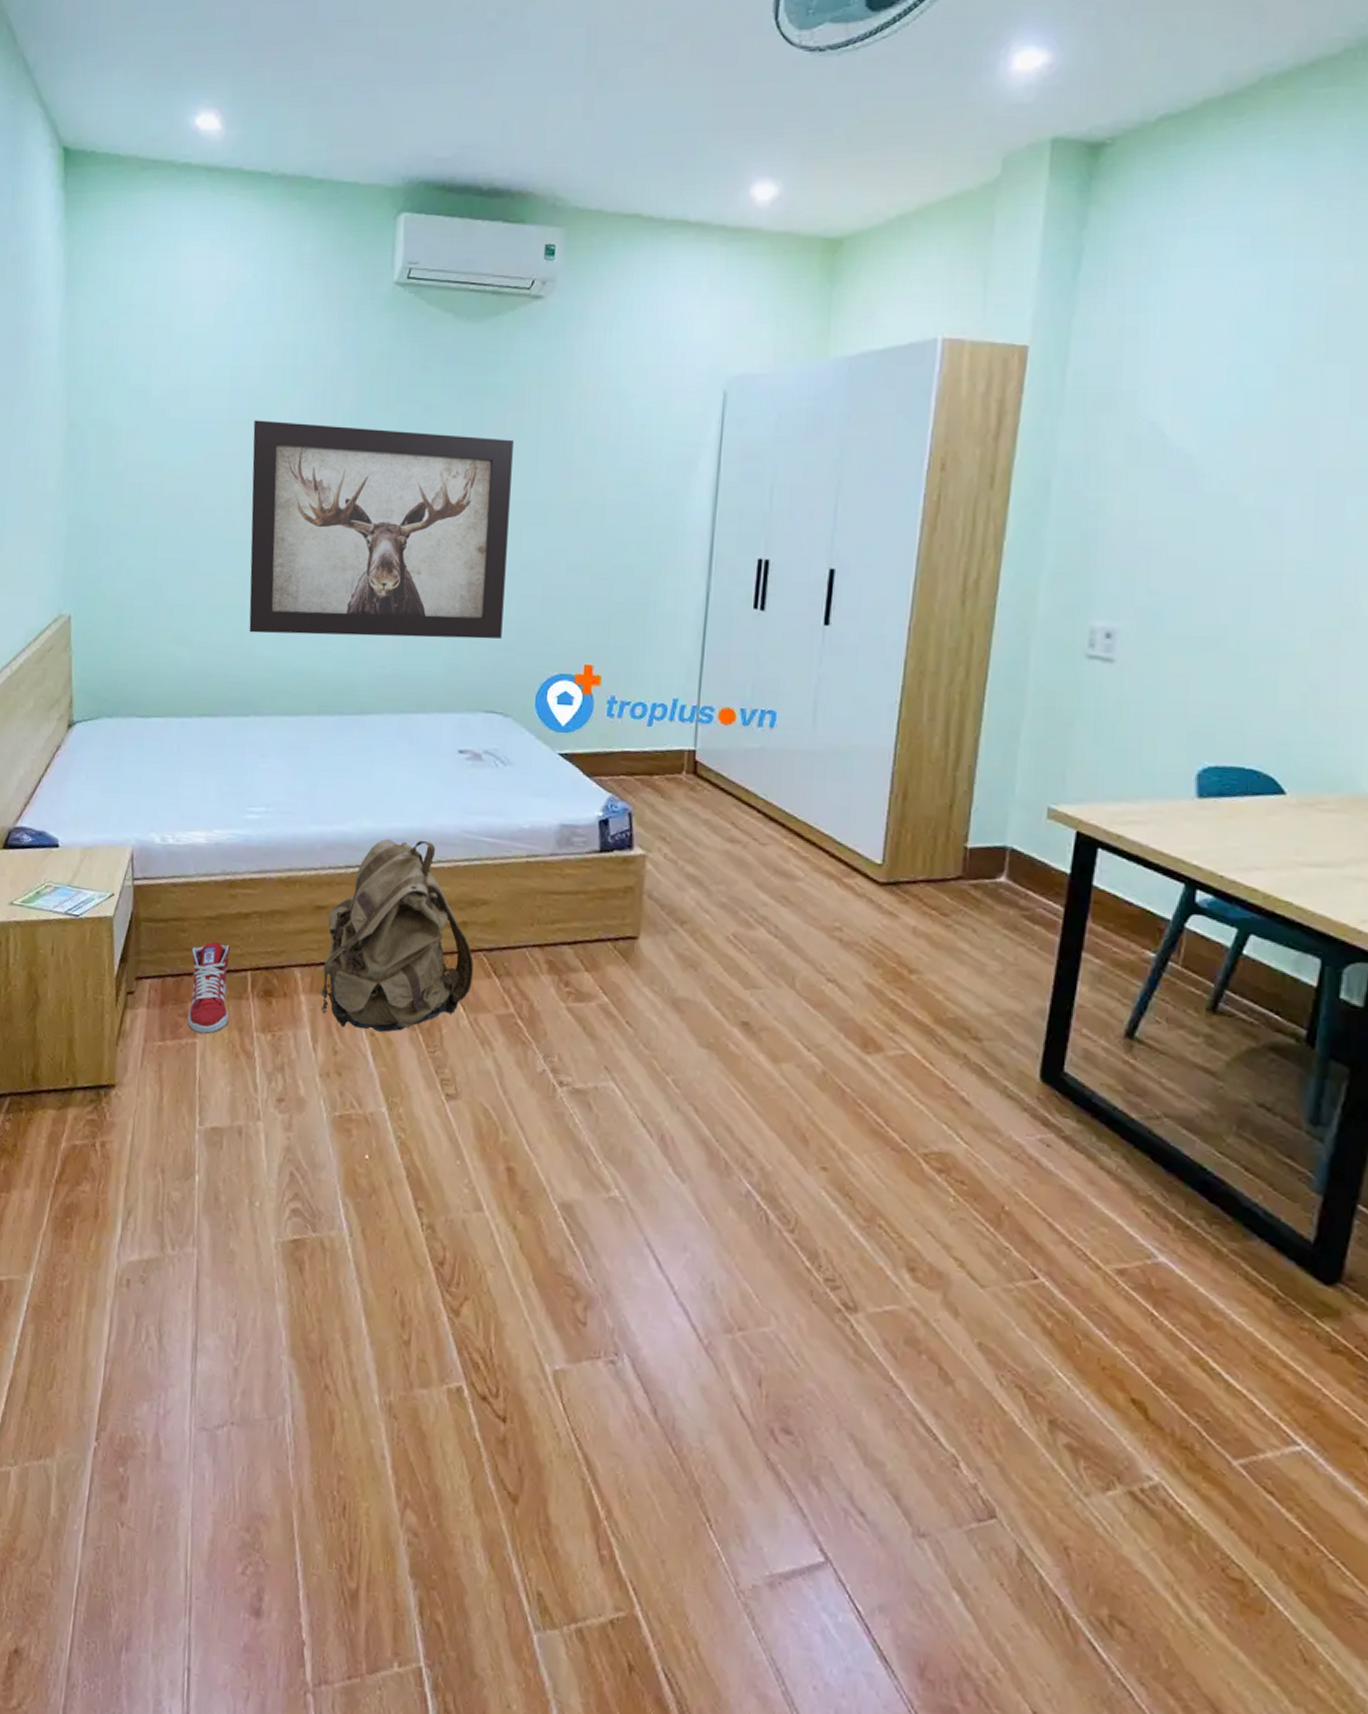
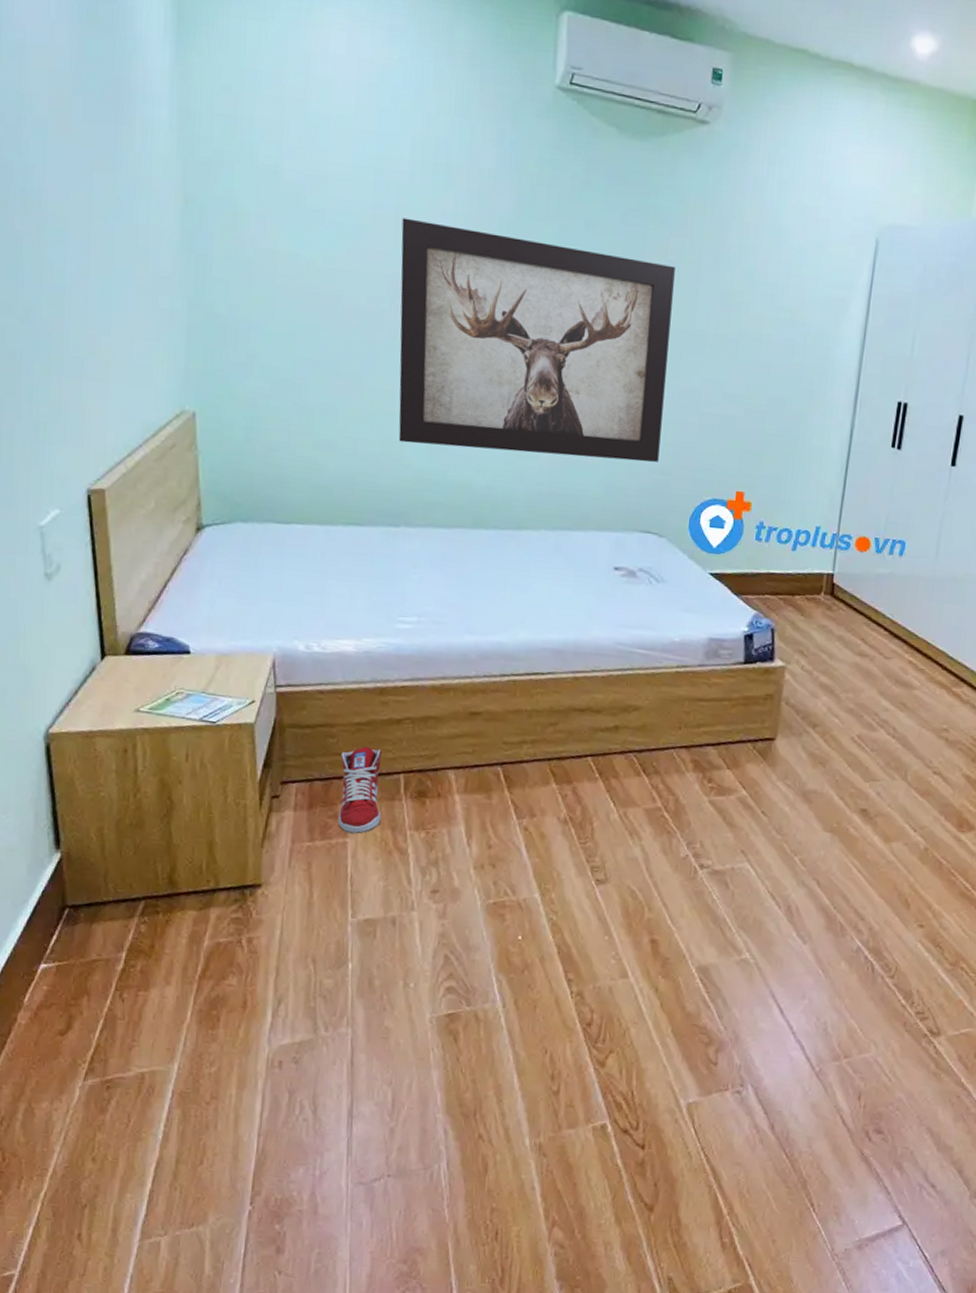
backpack: present [320,838,474,1033] -> none [474,649,625,827]

